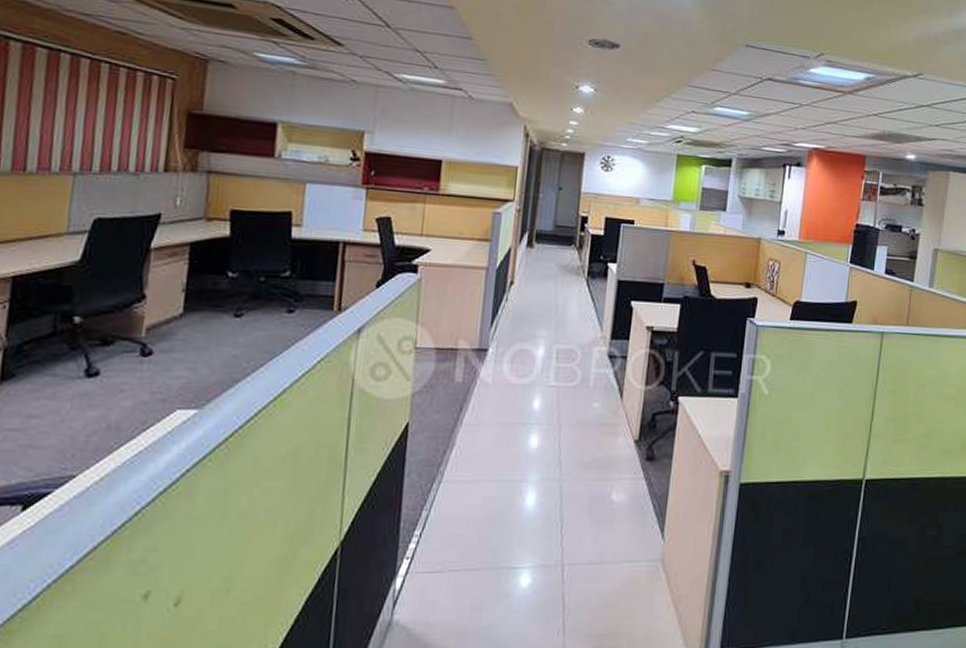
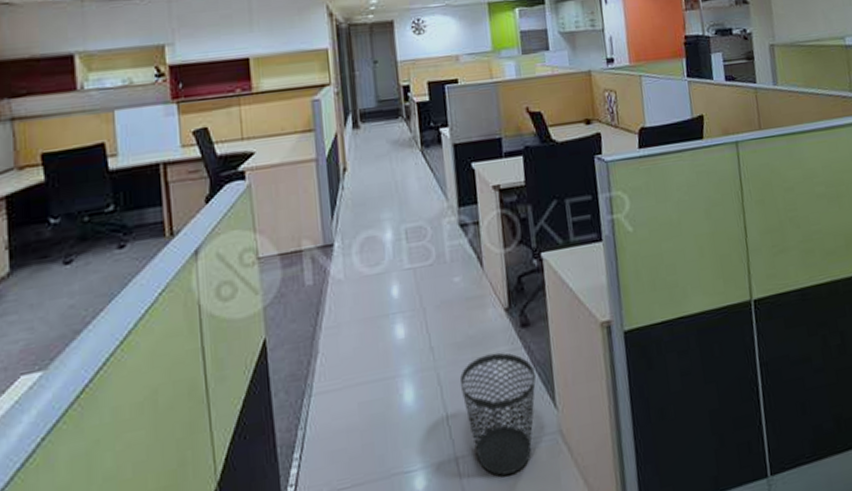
wastebasket: none [579,478,651,588] -> present [459,352,536,476]

